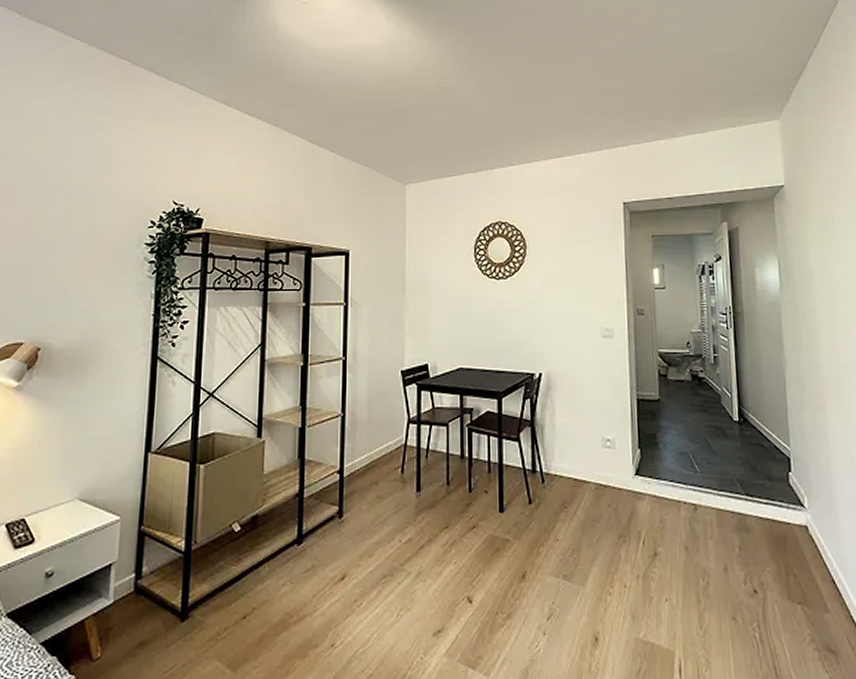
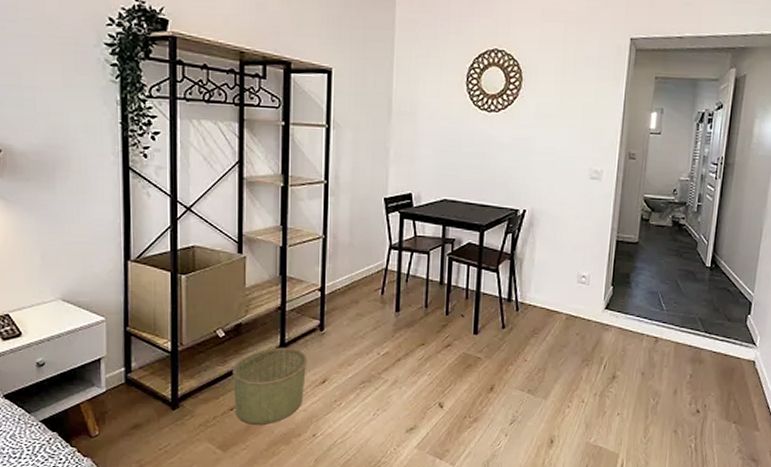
basket: none [246,537,326,635] -> present [232,346,308,425]

